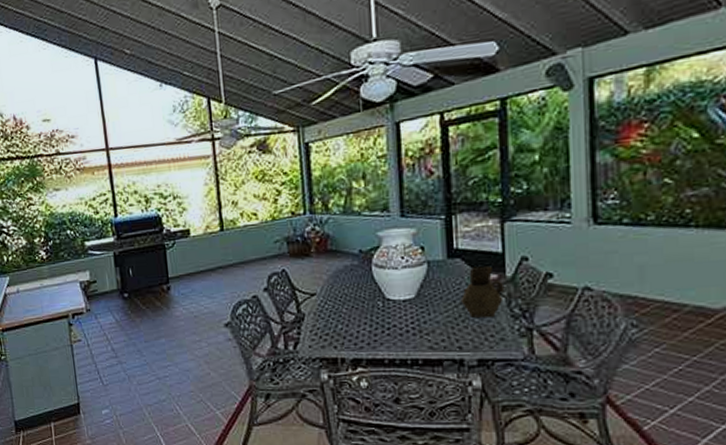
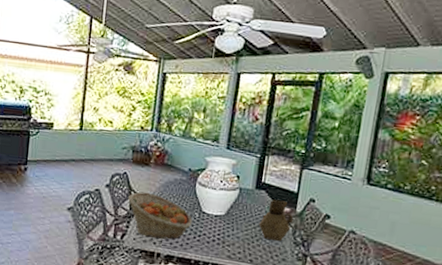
fruit basket: none [293,288,377,341] -> present [128,192,193,240]

